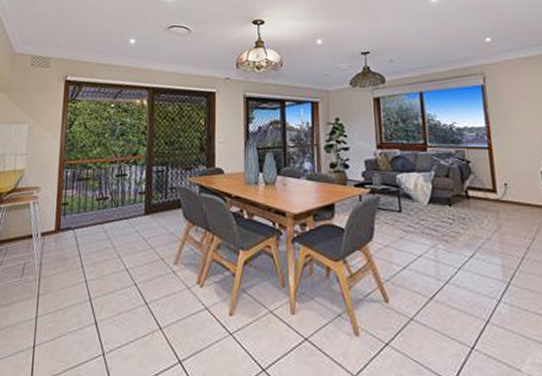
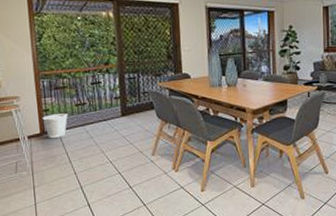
wastebasket: none [60,209,87,236] -> present [42,113,68,138]

